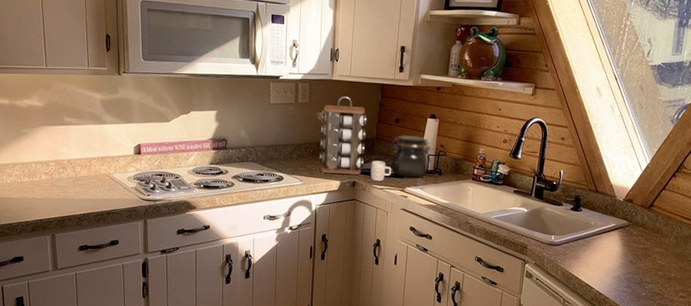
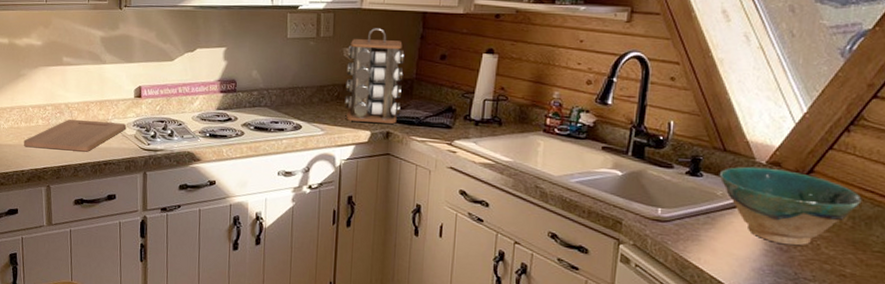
cutting board: none [27,173,127,203] -> present [23,119,126,152]
mug: present [370,160,391,181] -> none [408,106,435,132]
jar: present [388,135,431,178] -> none [431,75,488,129]
bowl: none [592,203,682,259] -> present [719,166,862,246]

